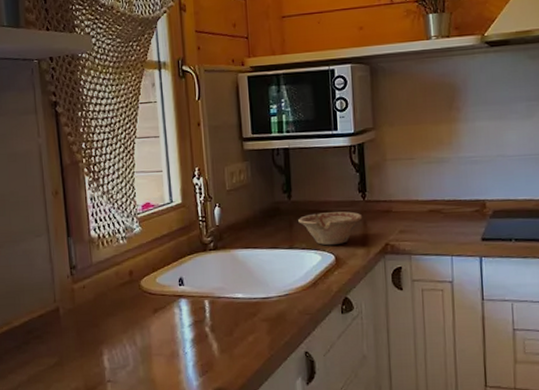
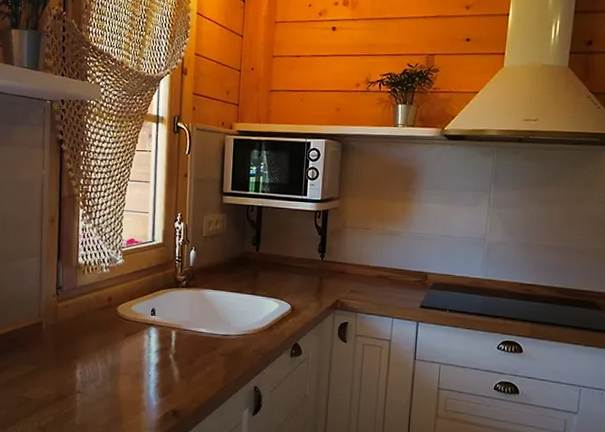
dish: present [298,211,363,246] -> none [263,266,320,297]

